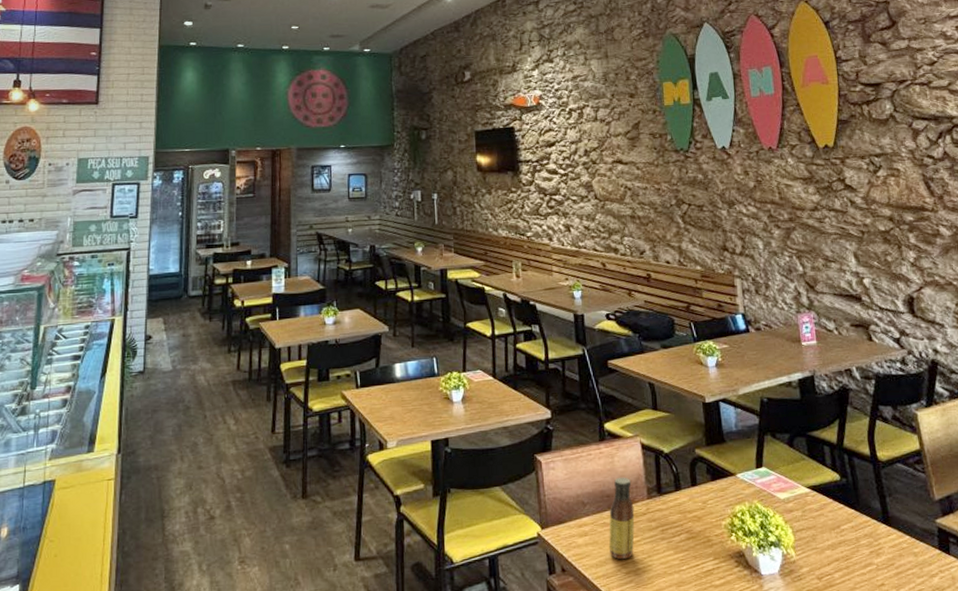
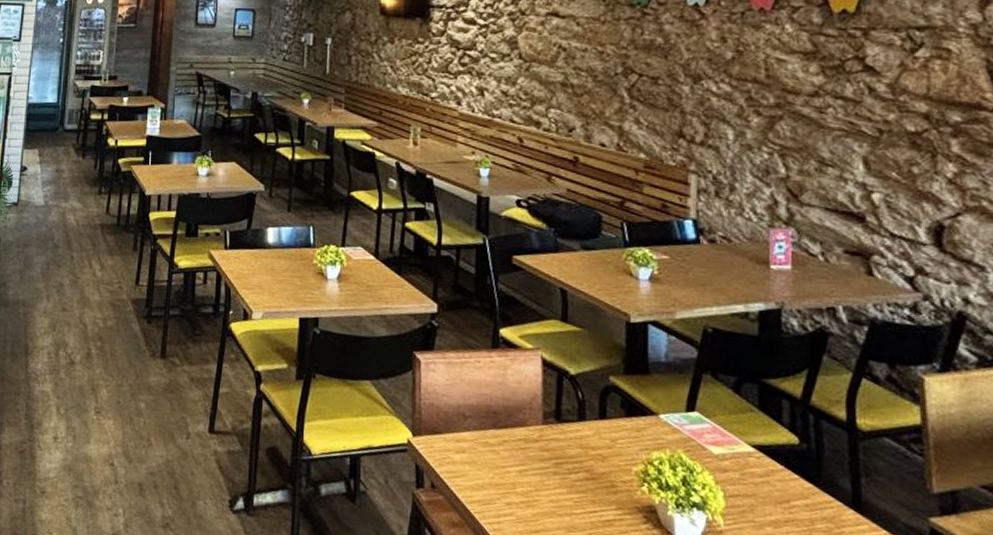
sauce bottle: present [608,477,635,559] -> none [489,393,525,488]

